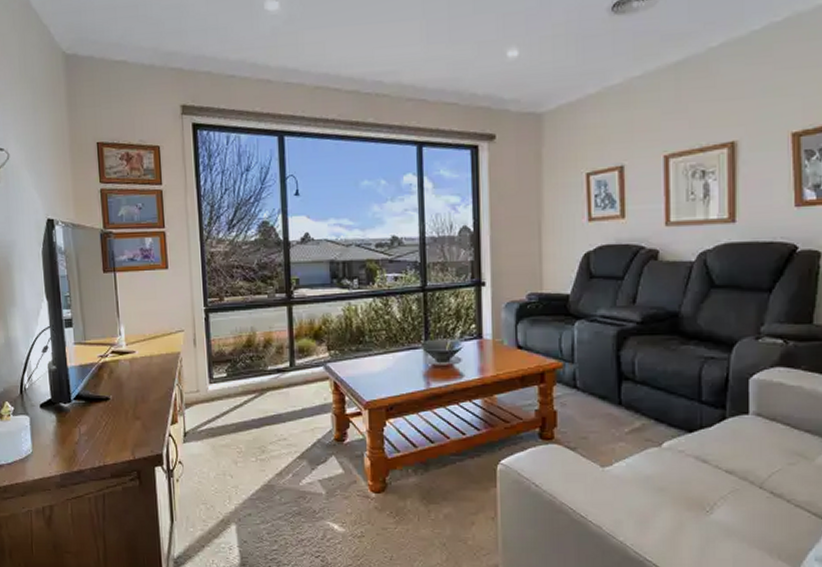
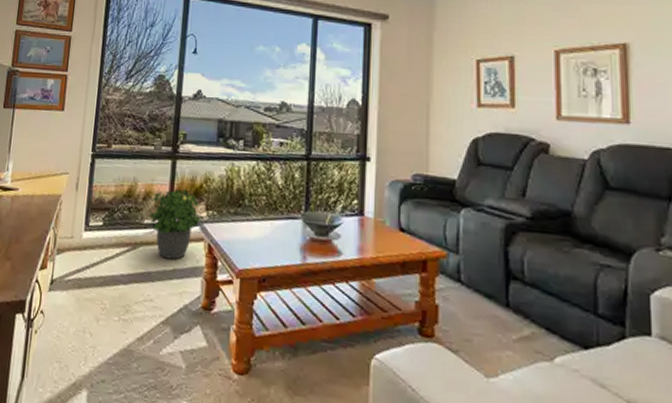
potted plant: none [271,332,326,400] -> present [148,188,204,260]

